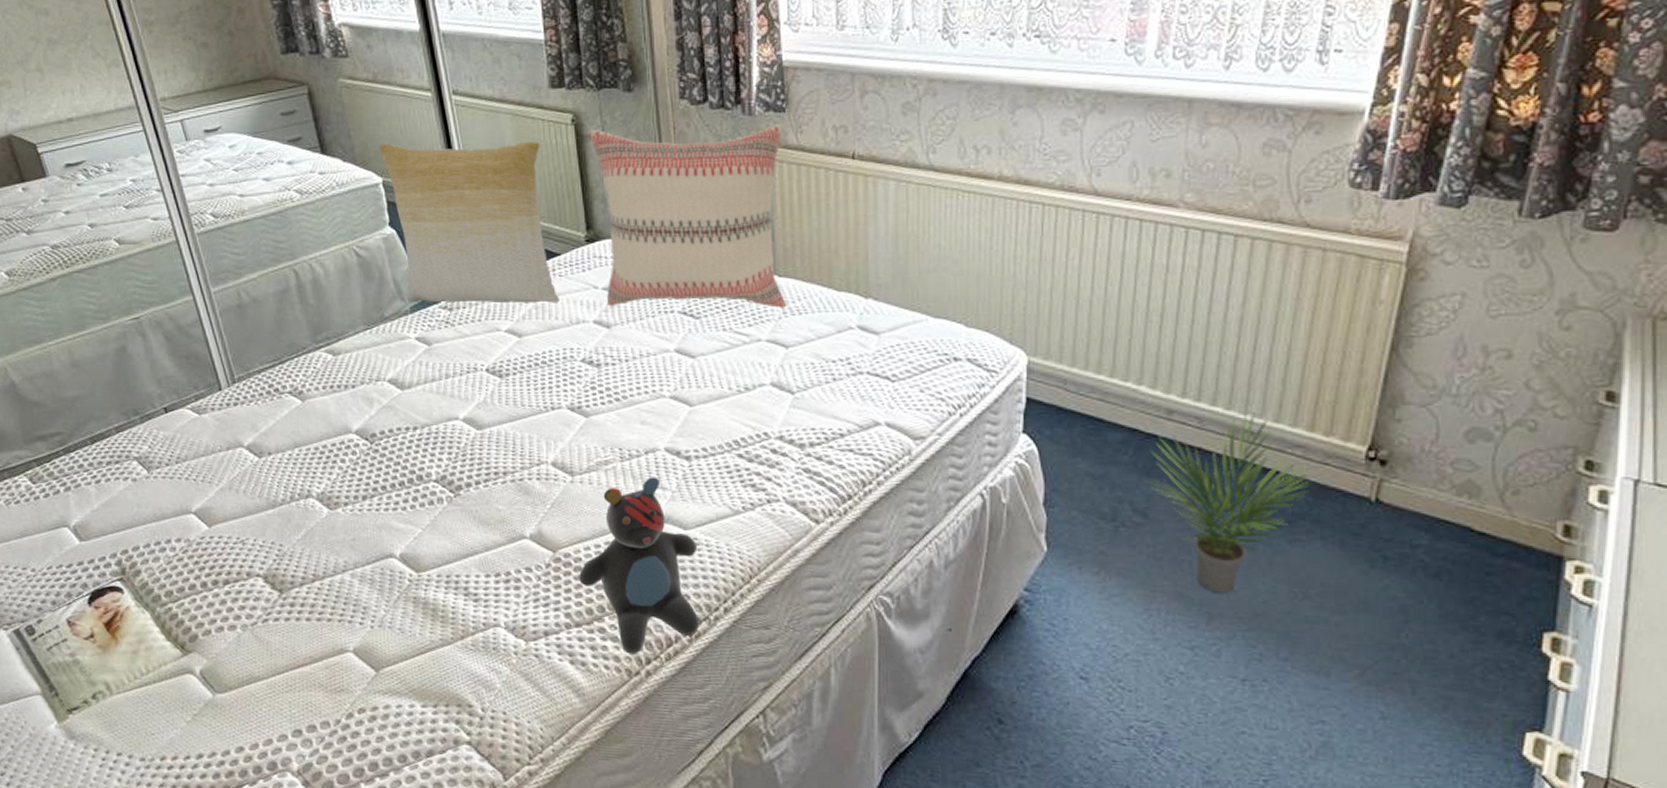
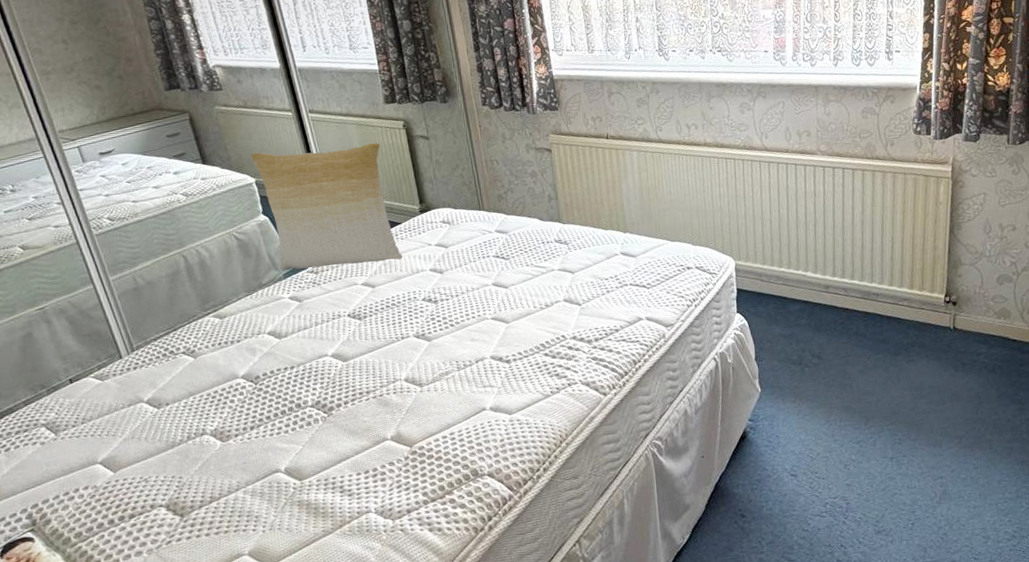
teddy bear: present [578,477,700,655] -> none [431,378,527,516]
pillow: present [589,125,787,308] -> none [417,119,571,257]
potted plant: present [1142,411,1313,593] -> none [815,280,915,403]

